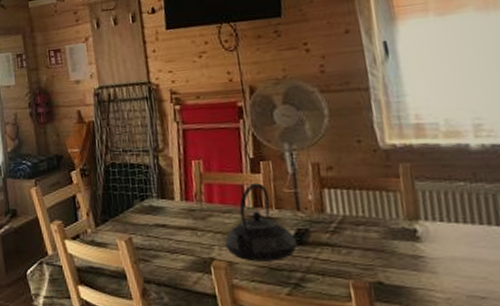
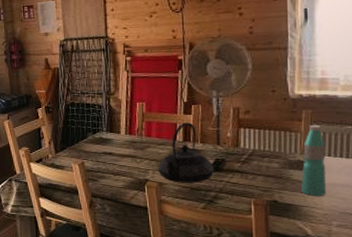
water bottle: none [406,181,446,274] -> present [301,124,327,196]

